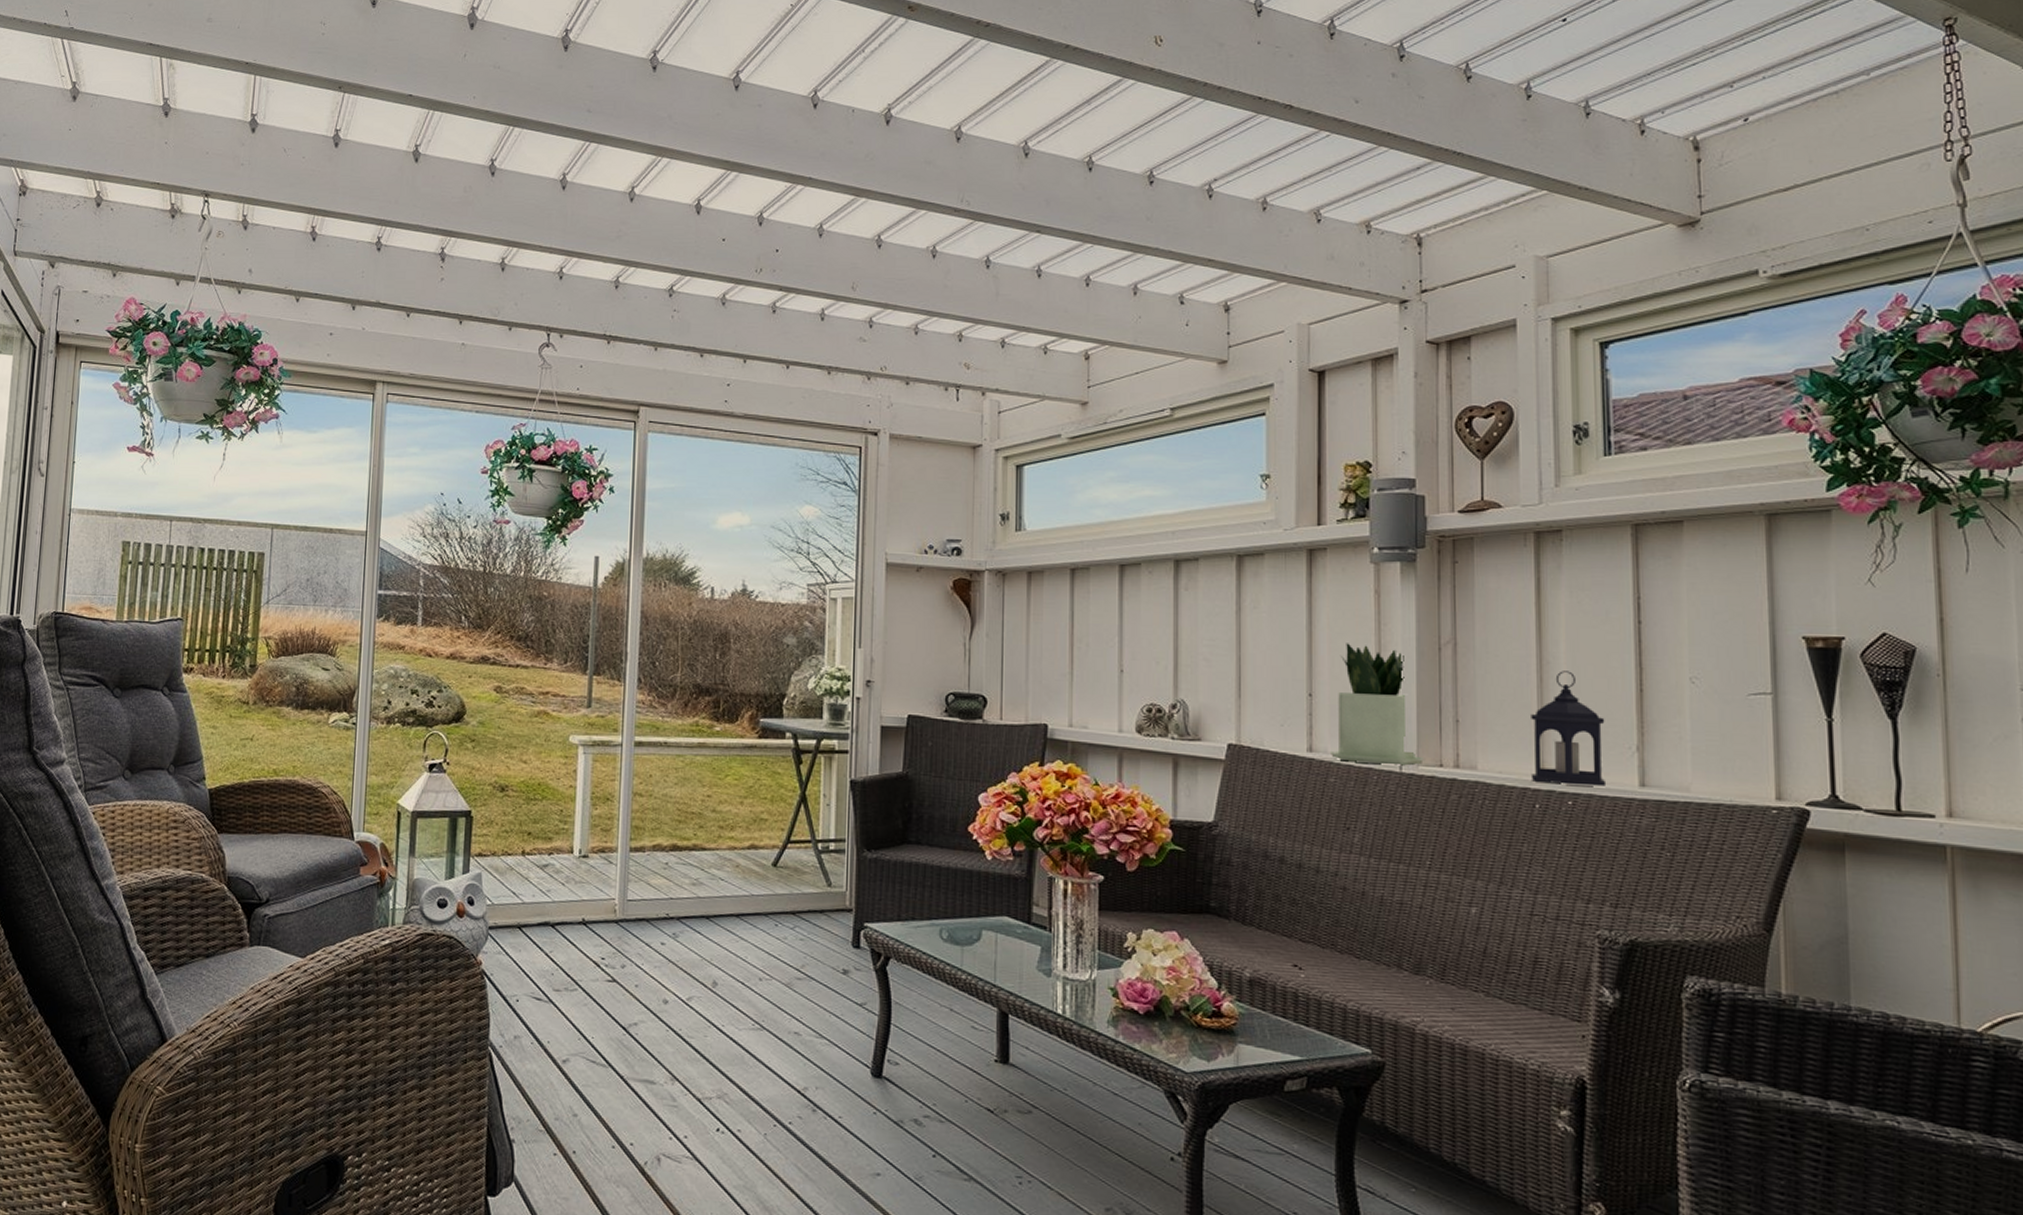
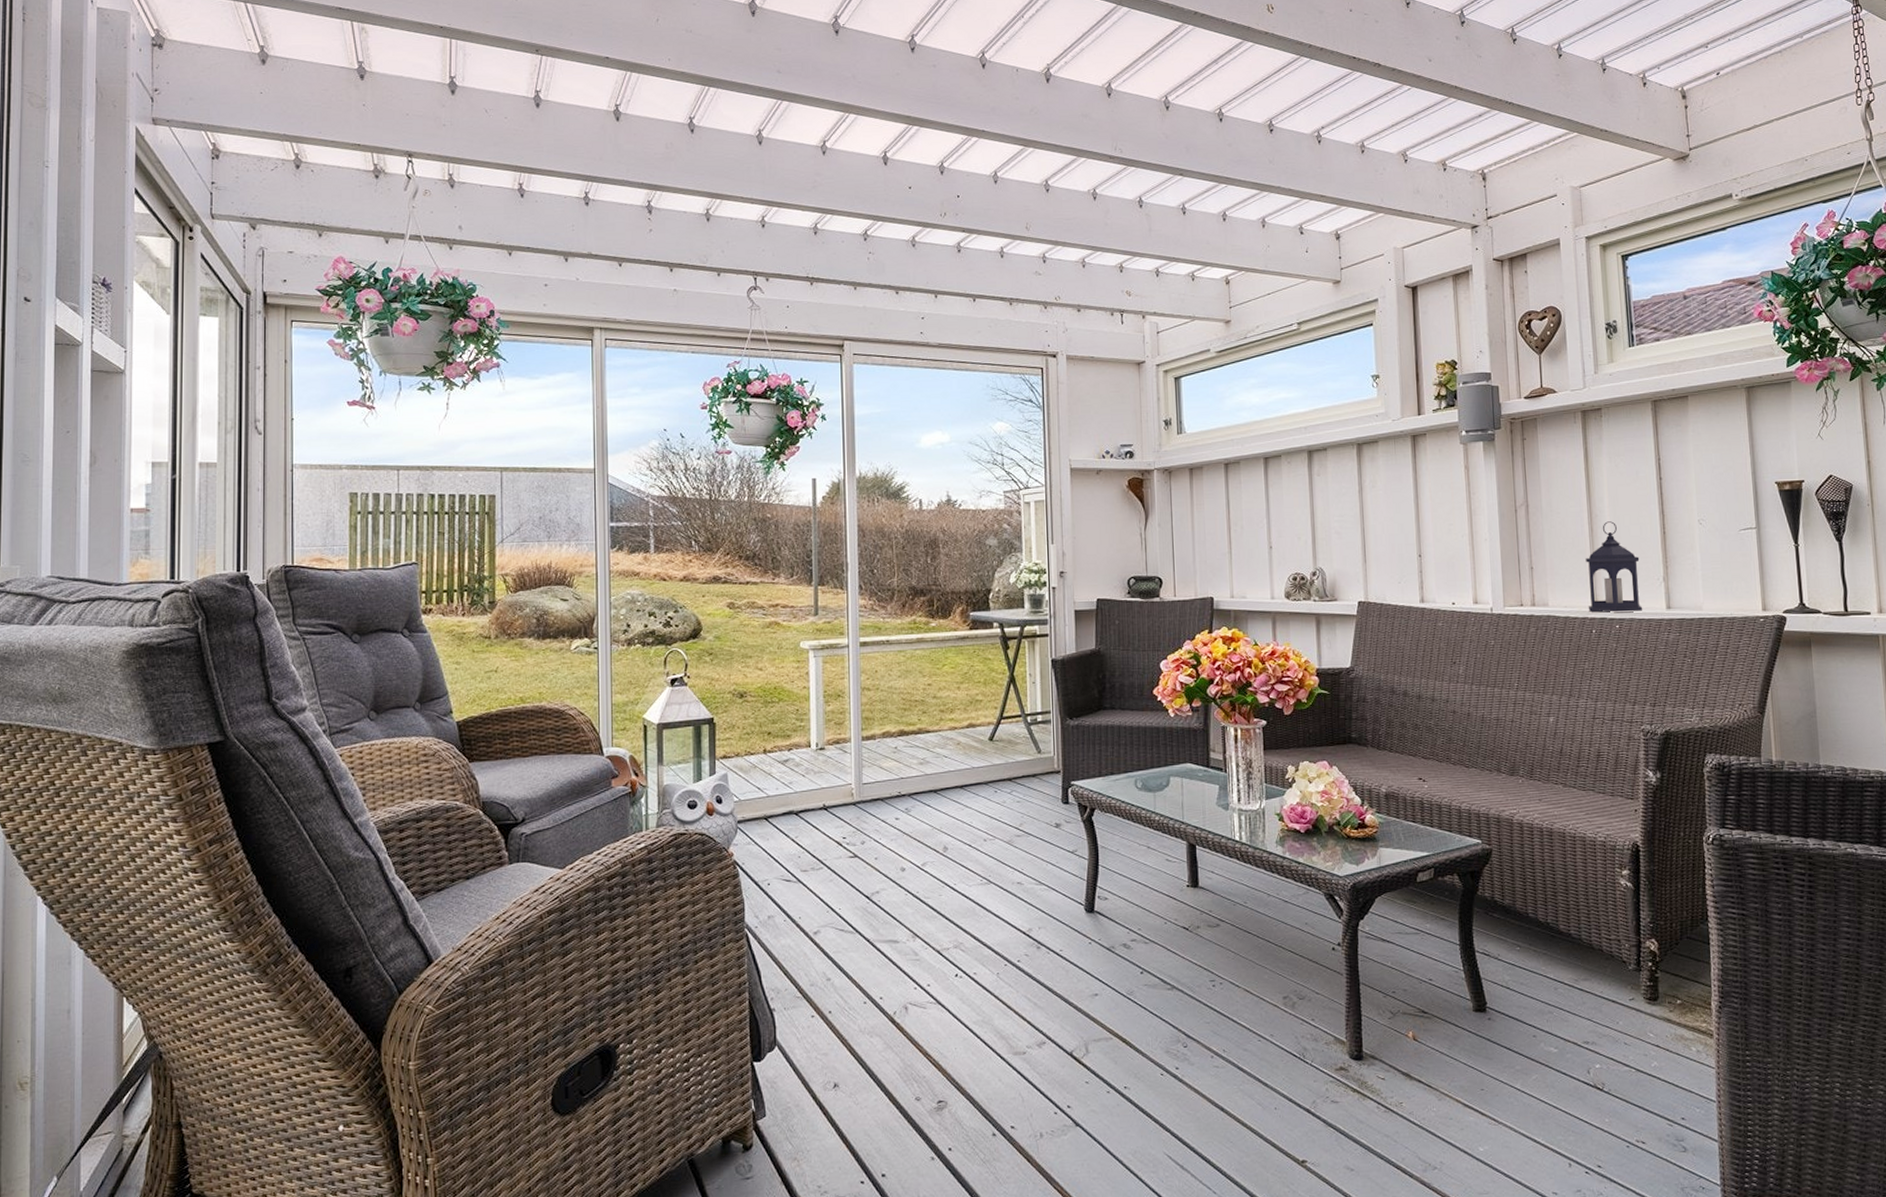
planter: present [1329,643,1425,766] -> none [1437,511,1510,609]

